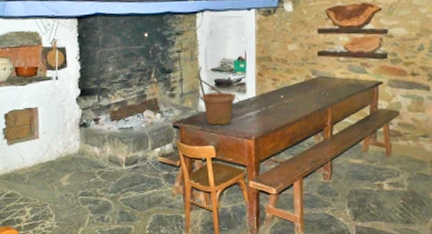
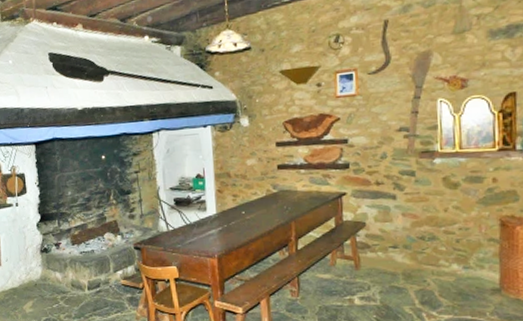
flower pot: present [202,92,236,126] -> none [162,210,196,245]

